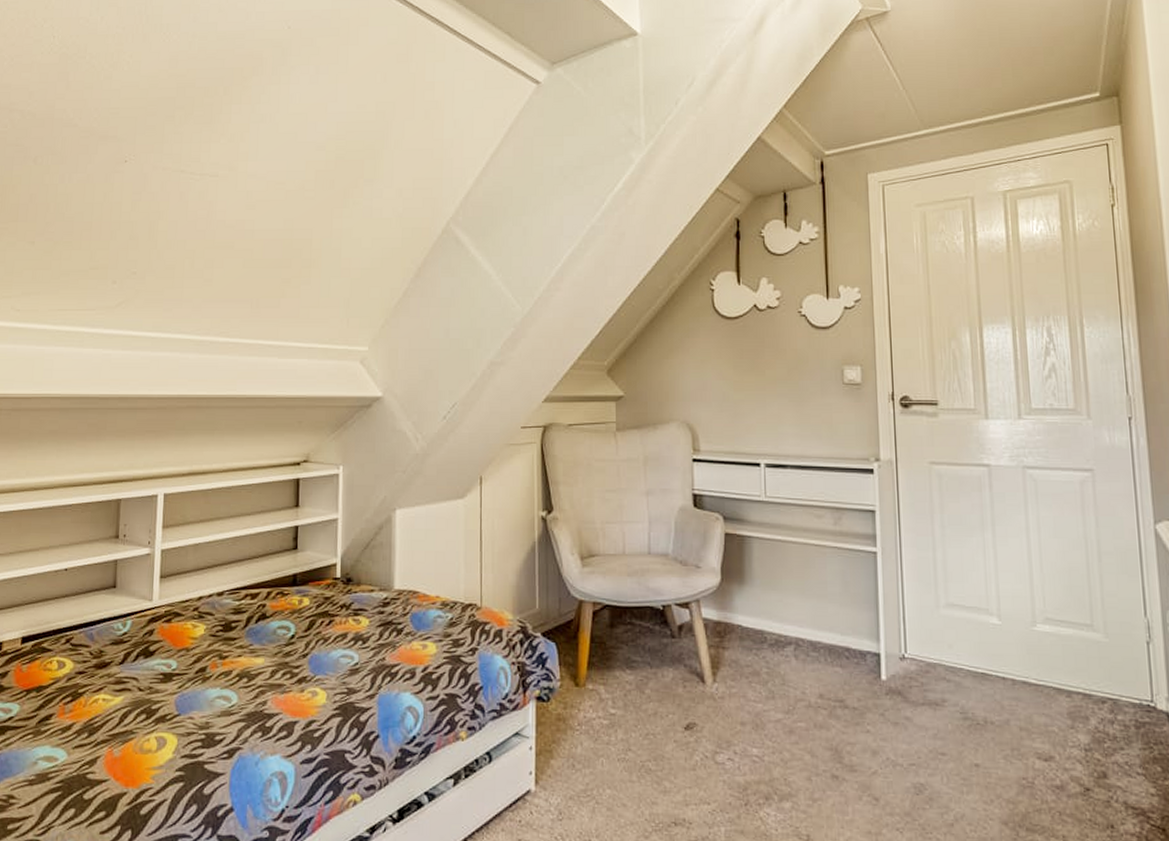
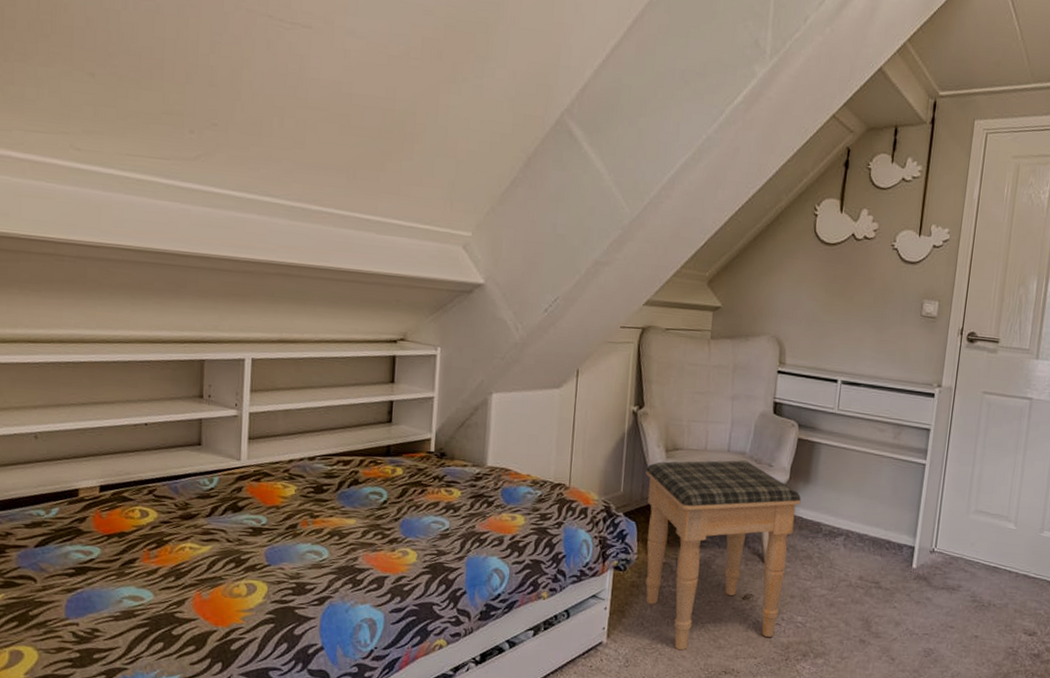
footstool: none [561,563,738,797] -> present [645,460,802,651]

